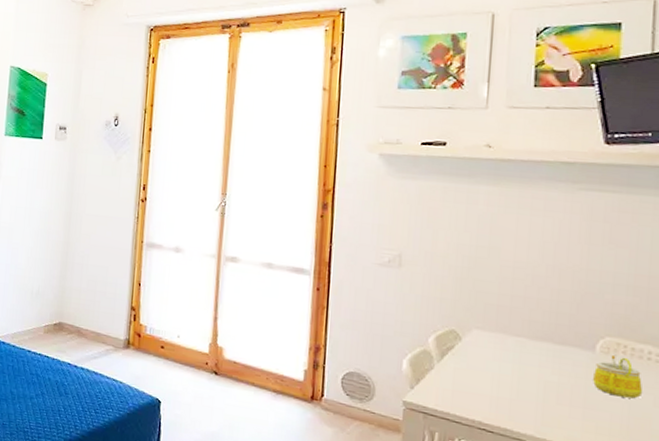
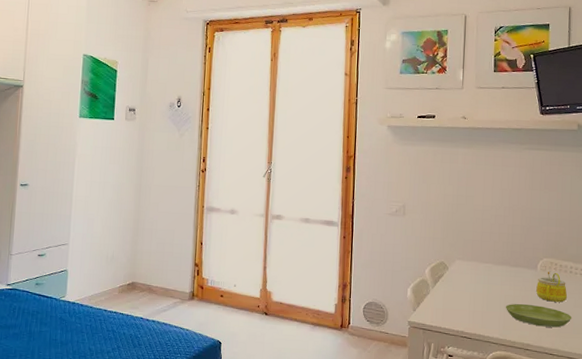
saucer: none [544,393,650,432] -> present [505,303,572,328]

